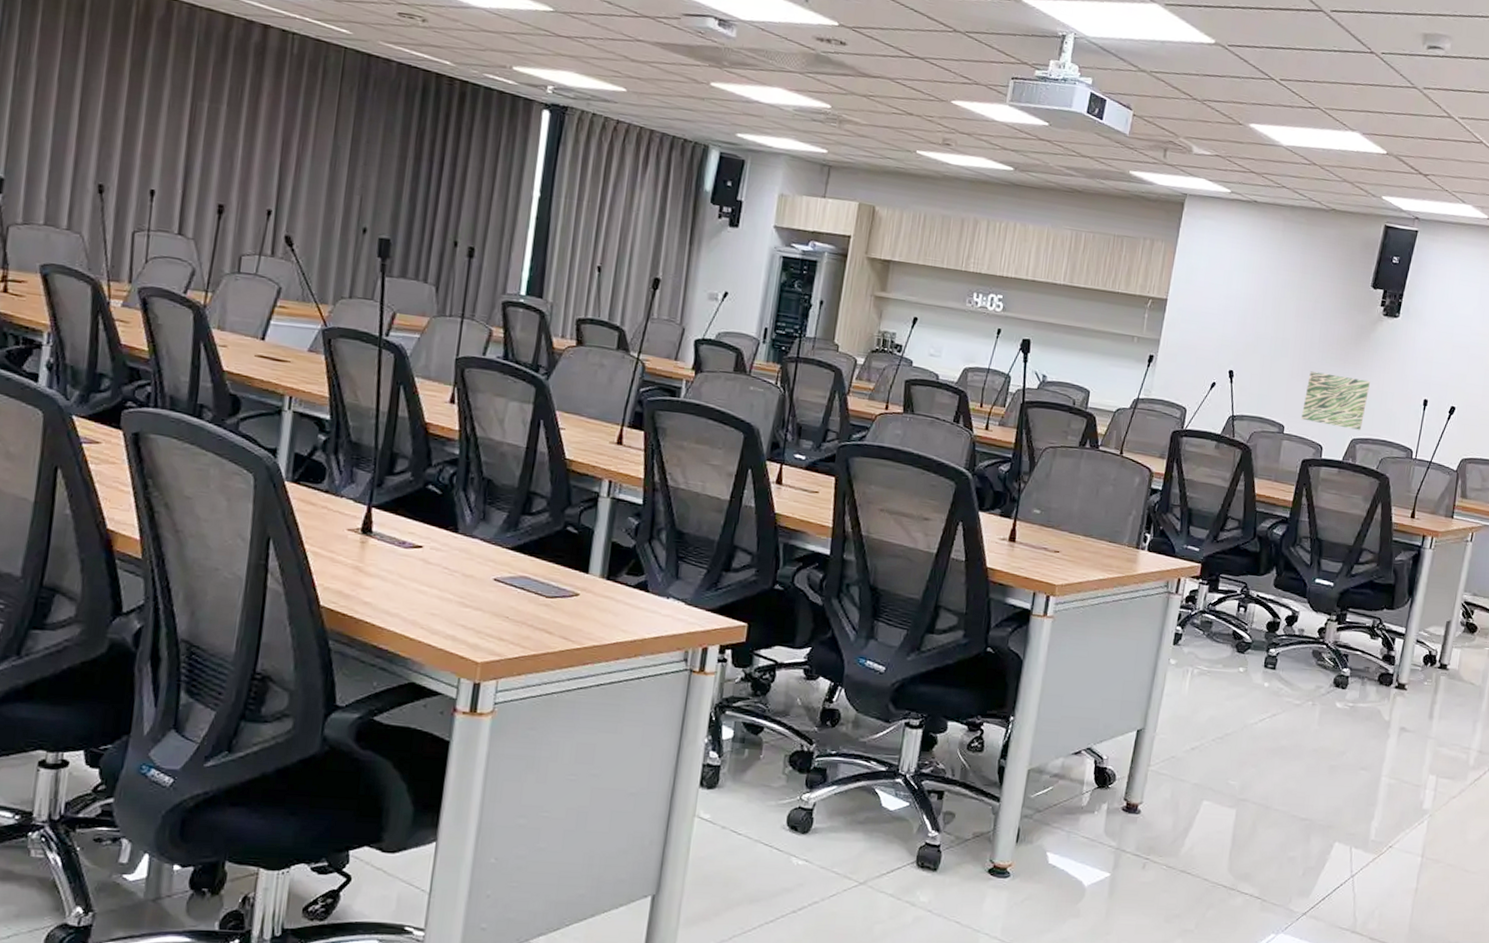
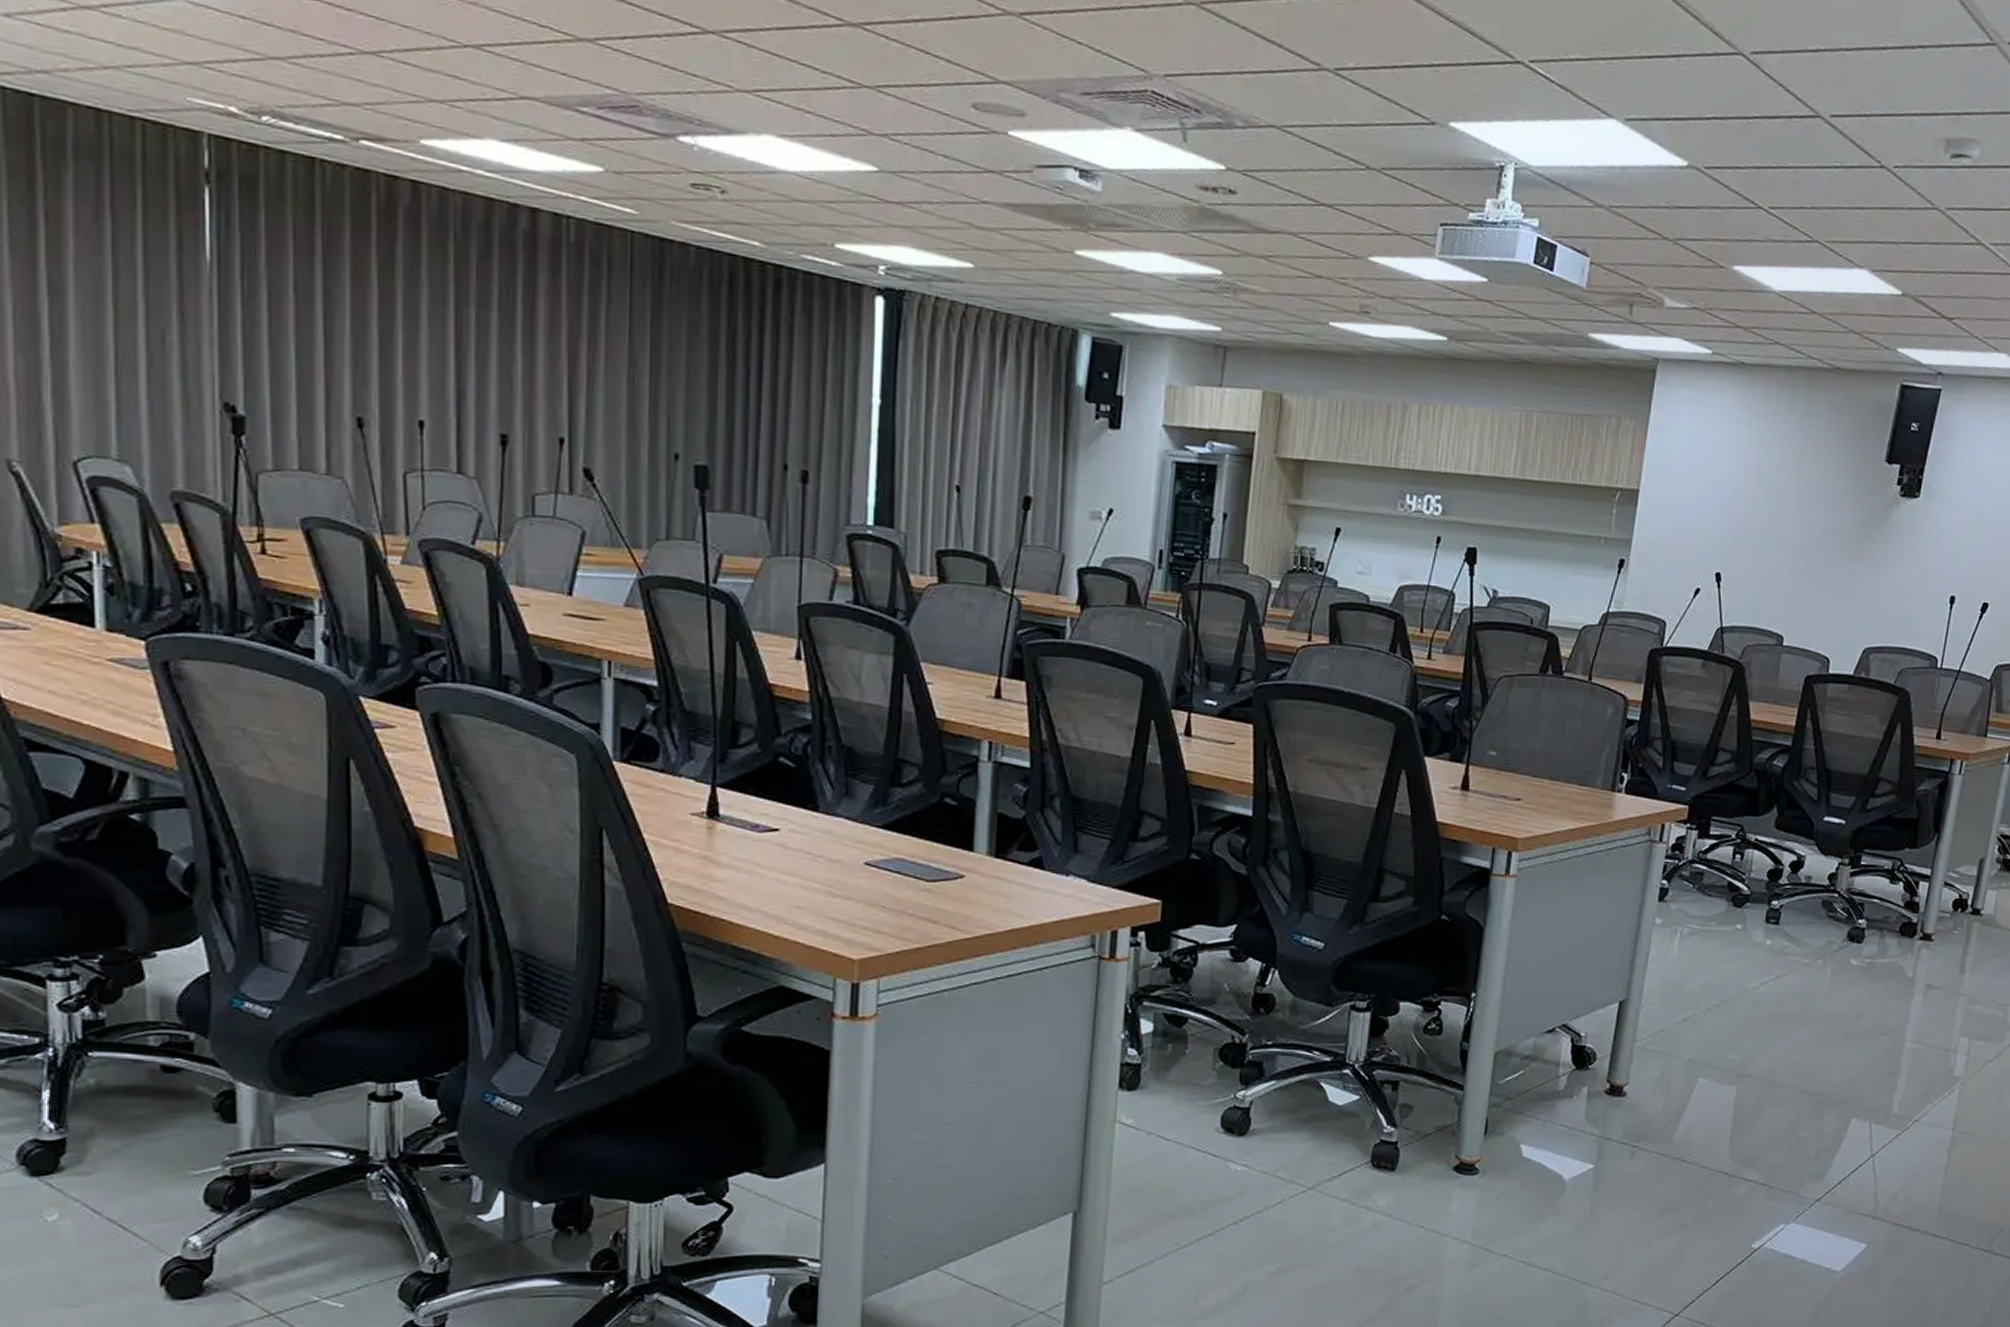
wall art: present [1301,371,1371,430] -> none [1804,568,1886,637]

